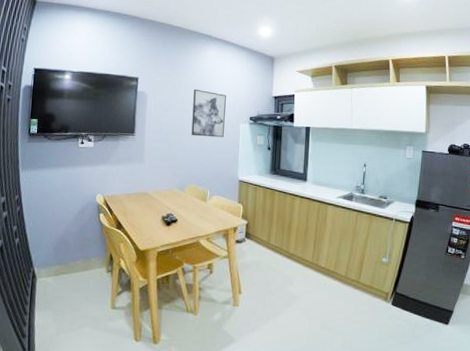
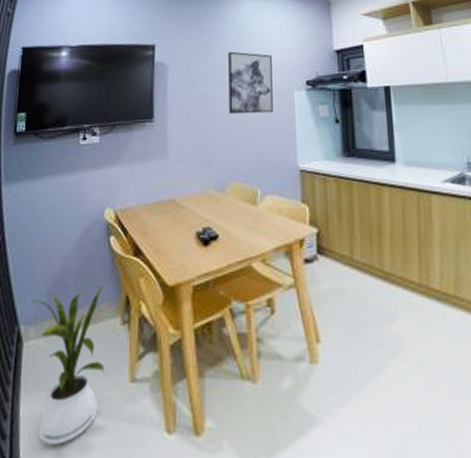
house plant: none [43,246,94,343] -> present [31,286,105,445]

